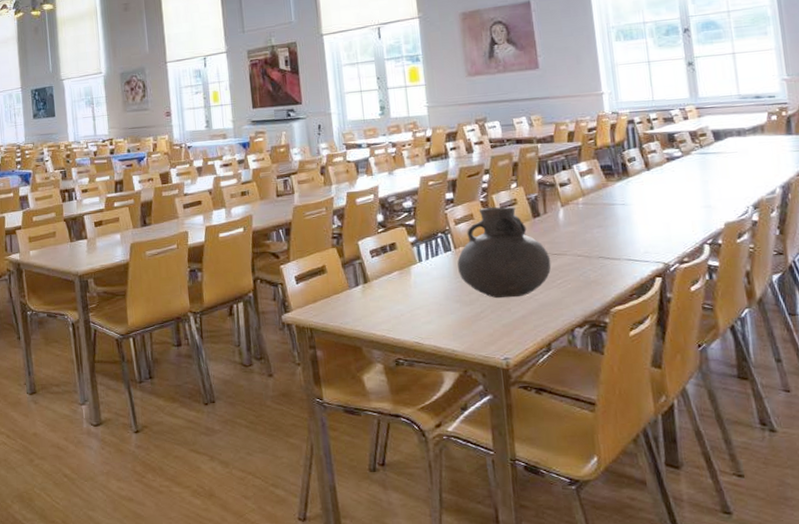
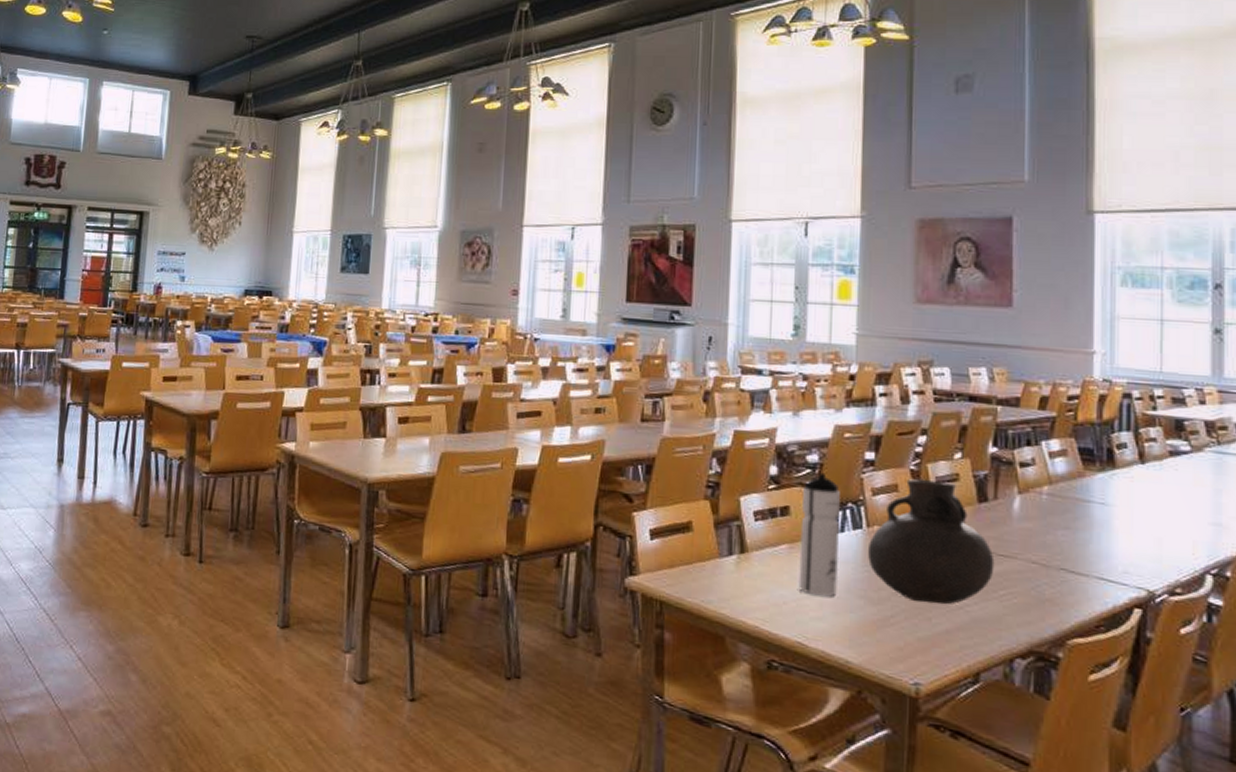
water bottle: none [403,213,439,306] -> present [798,472,840,597]

